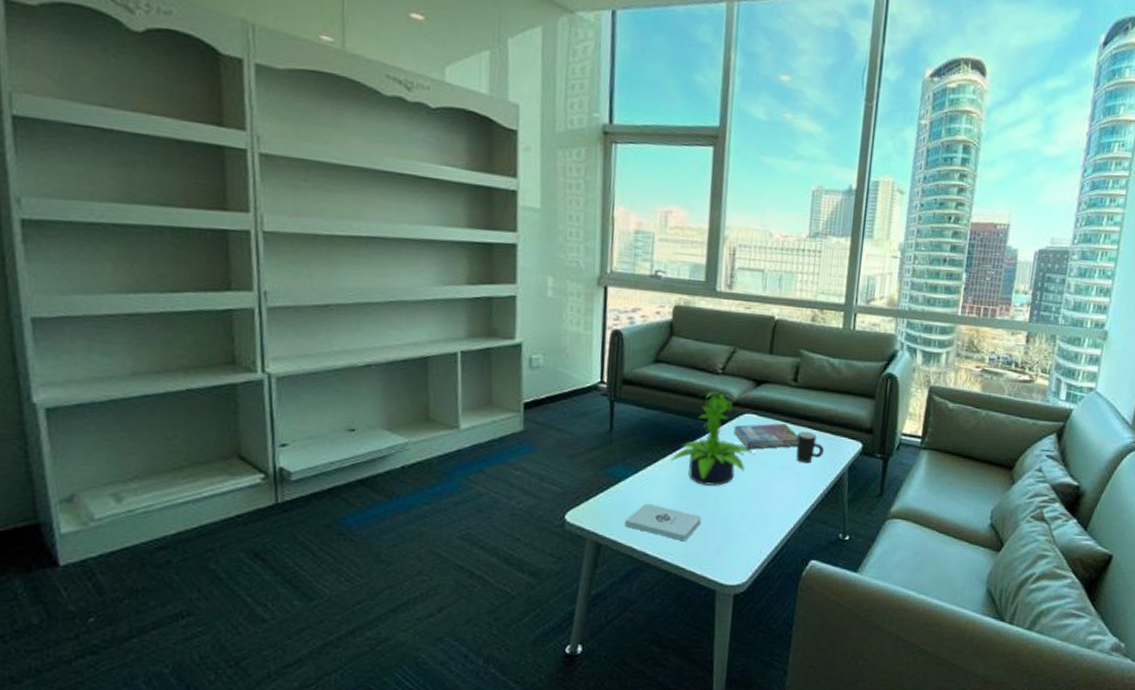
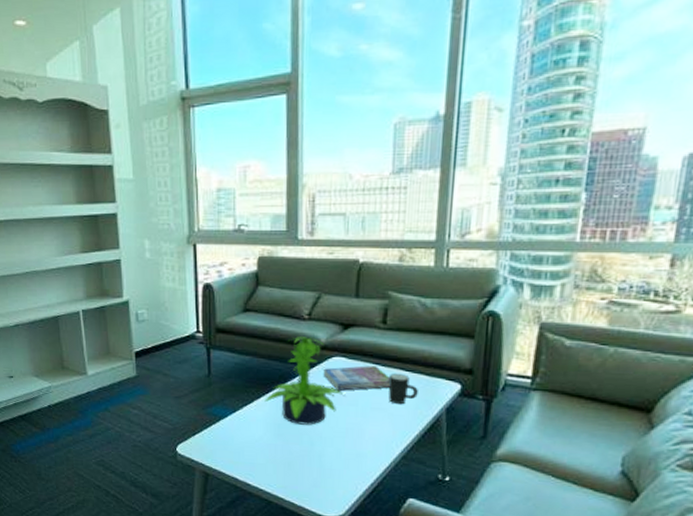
notepad: present [624,503,701,542] -> none [227,439,296,475]

